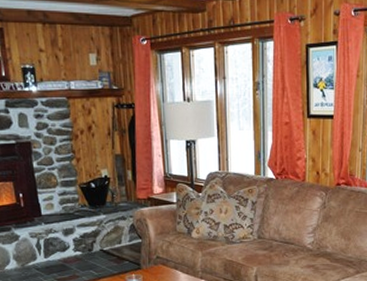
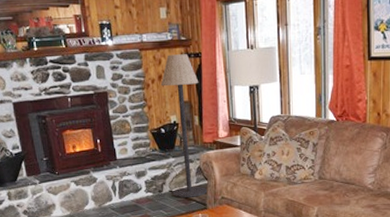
floor lamp: none [90,104,142,257] -> present [160,54,208,198]

